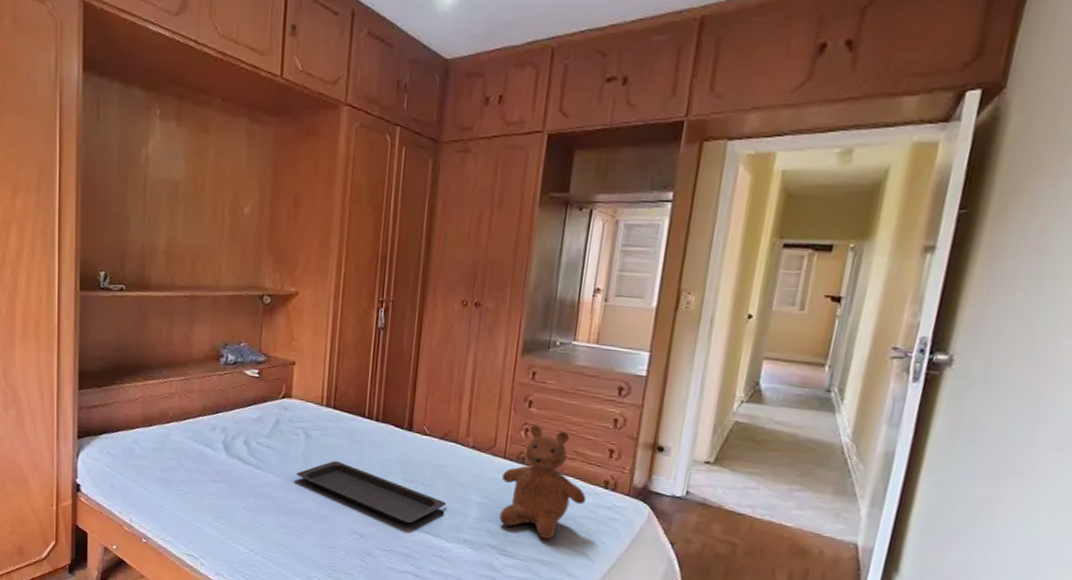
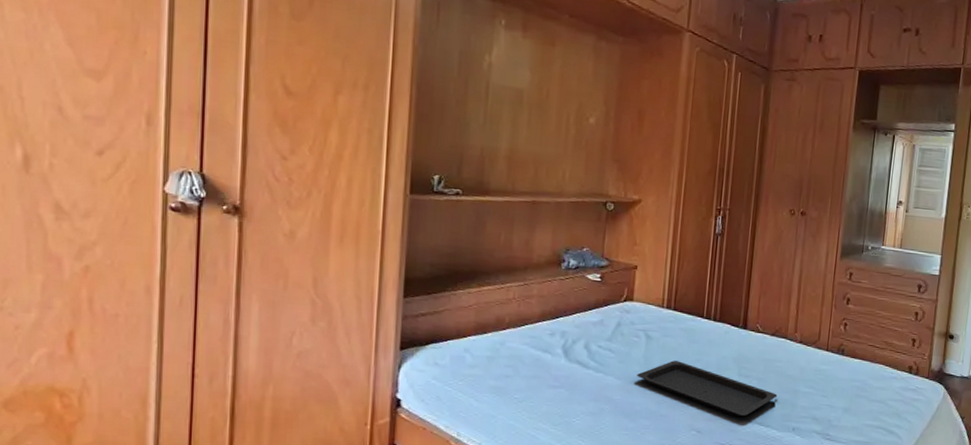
teddy bear: present [499,424,587,540] -> none [823,319,895,422]

